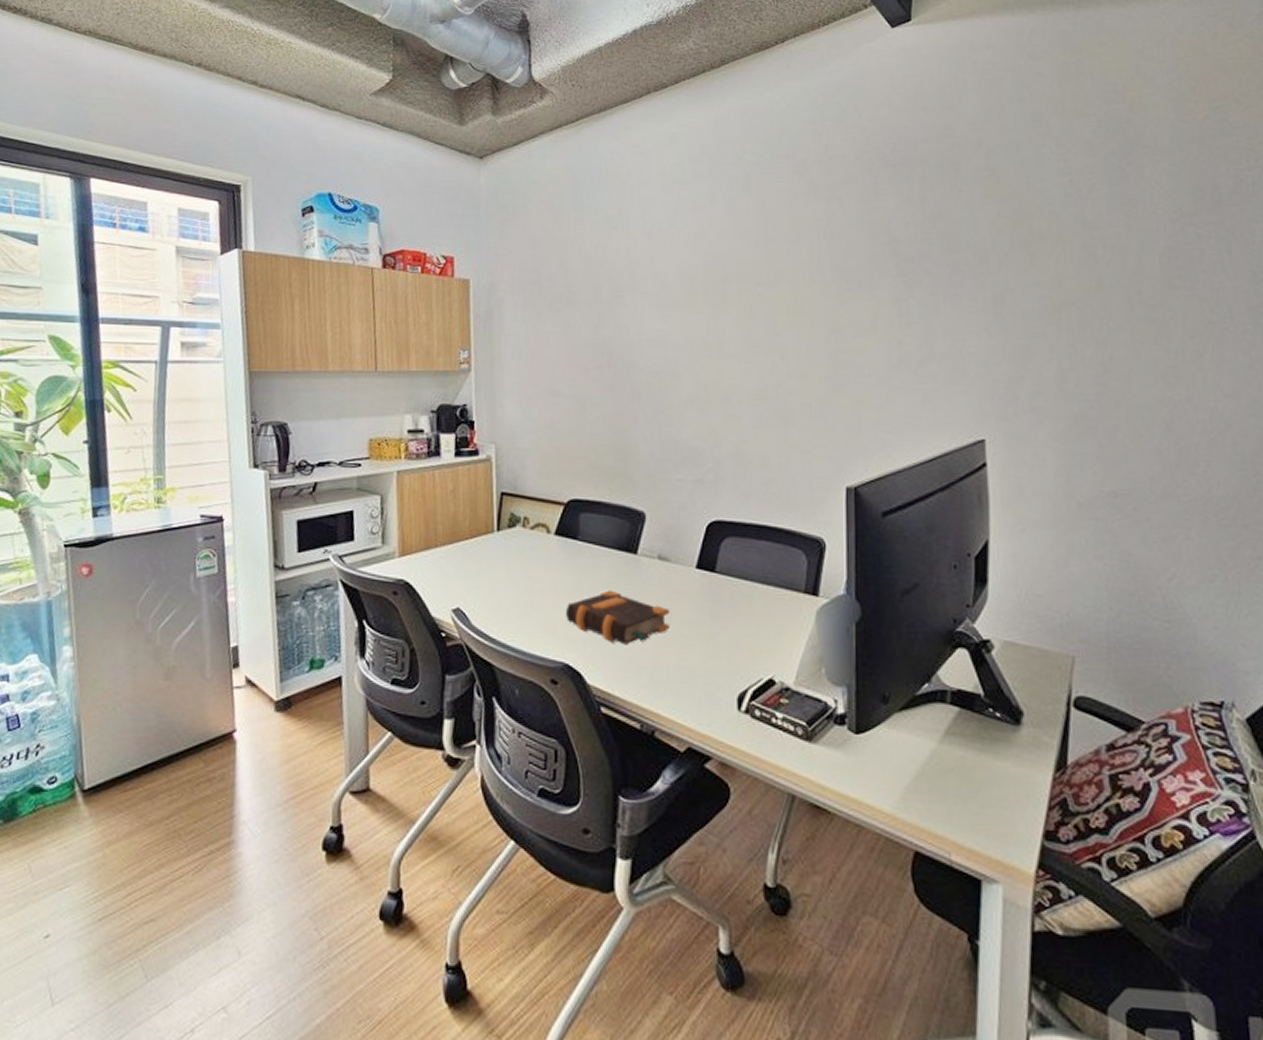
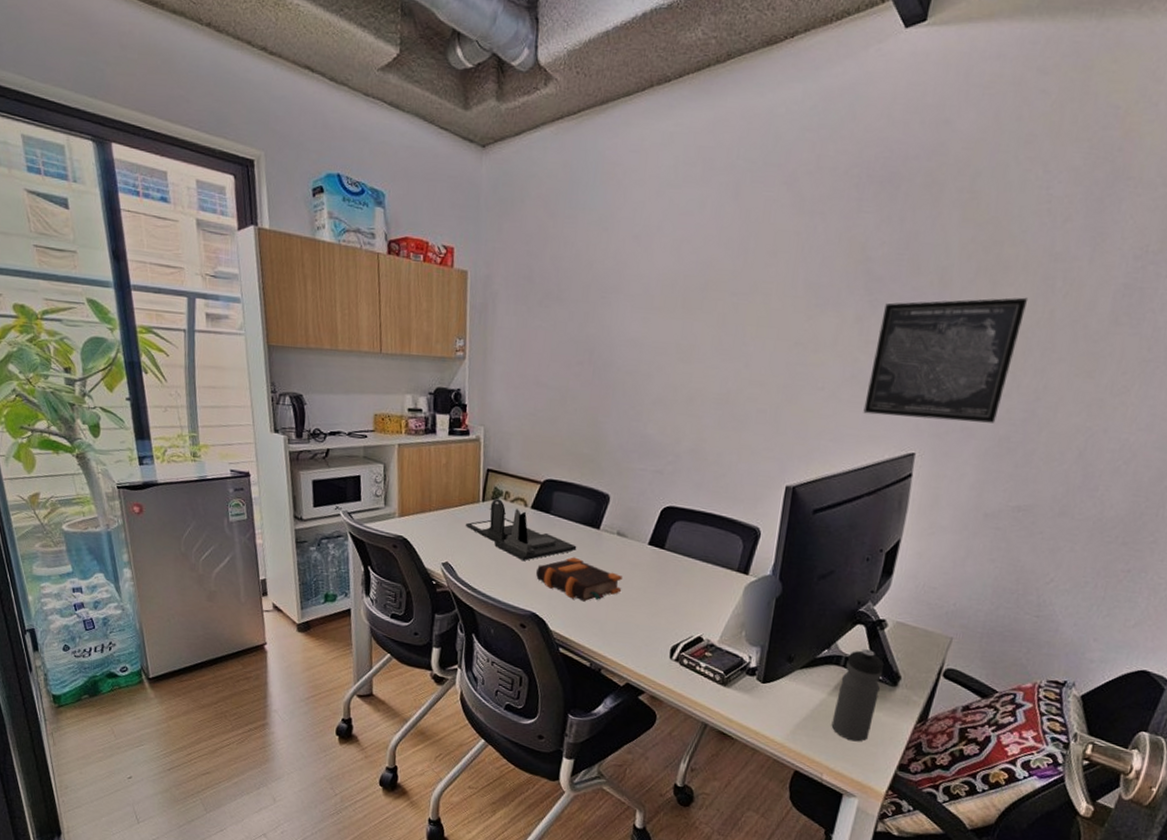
desk organizer: none [479,526,612,599] -> present [466,498,577,561]
wall art: none [918,267,1072,401] -> present [863,297,1029,423]
water bottle: none [949,679,1001,805] -> present [831,649,884,742]

